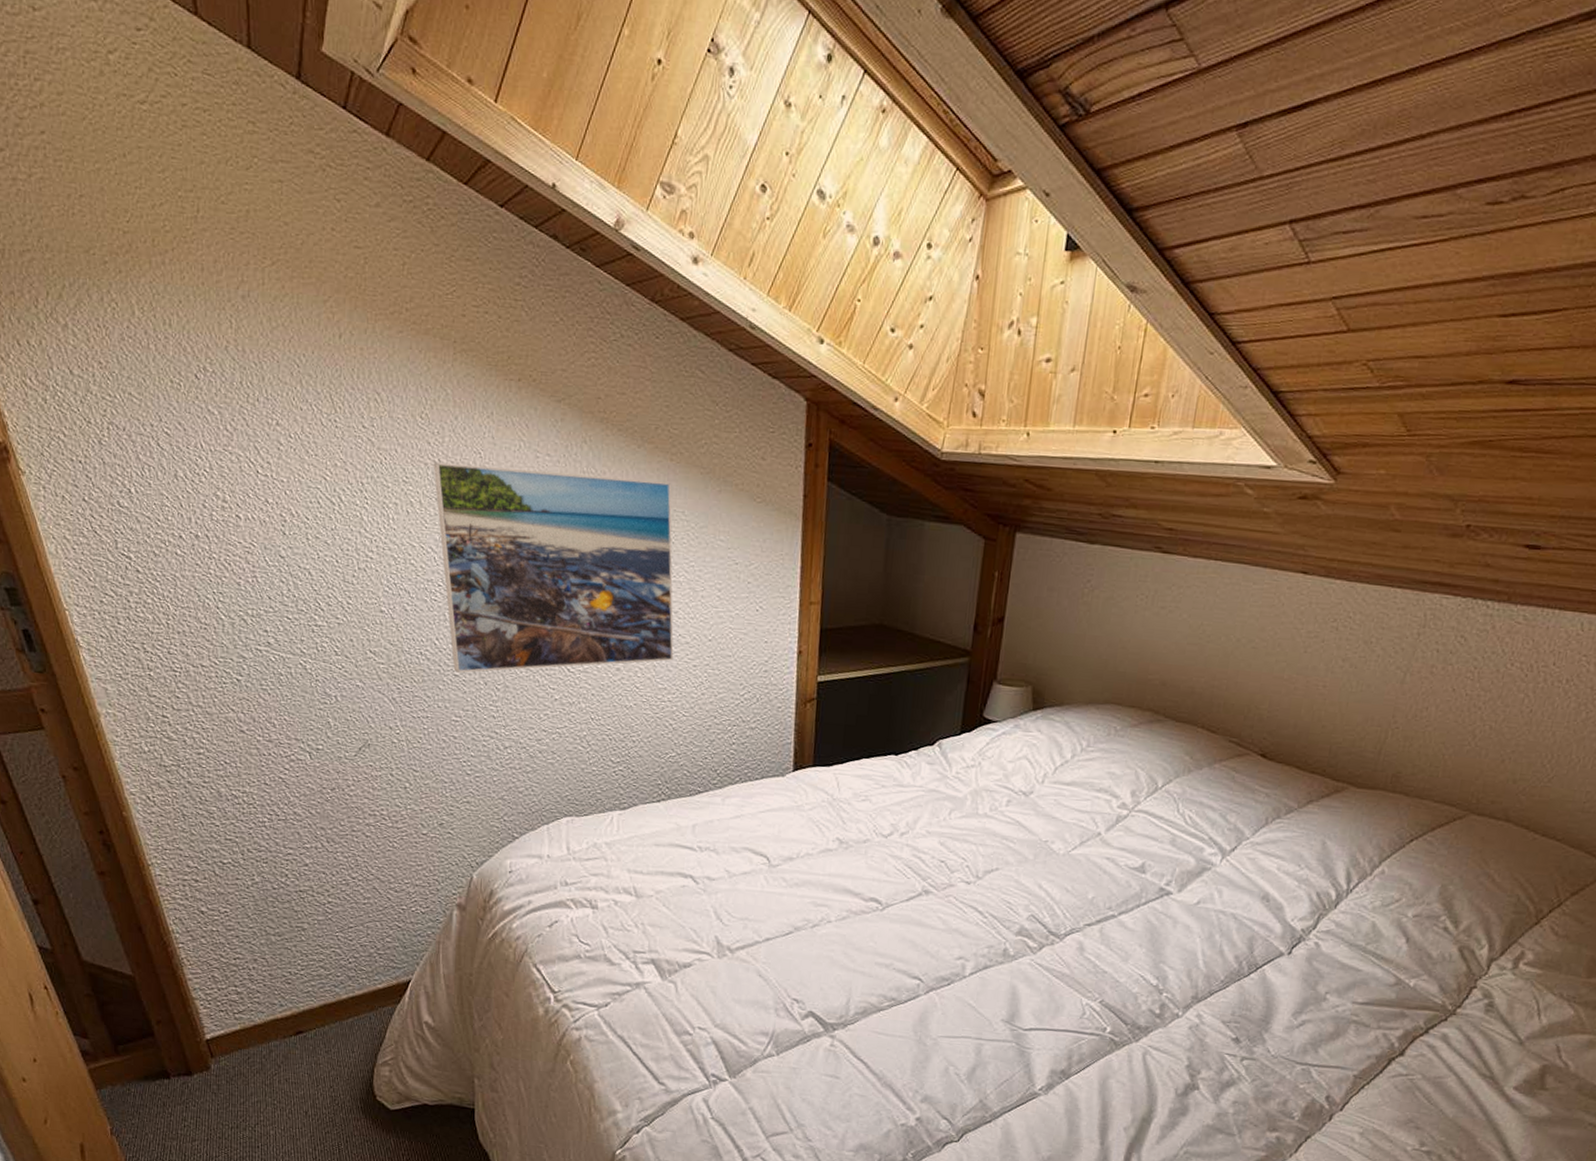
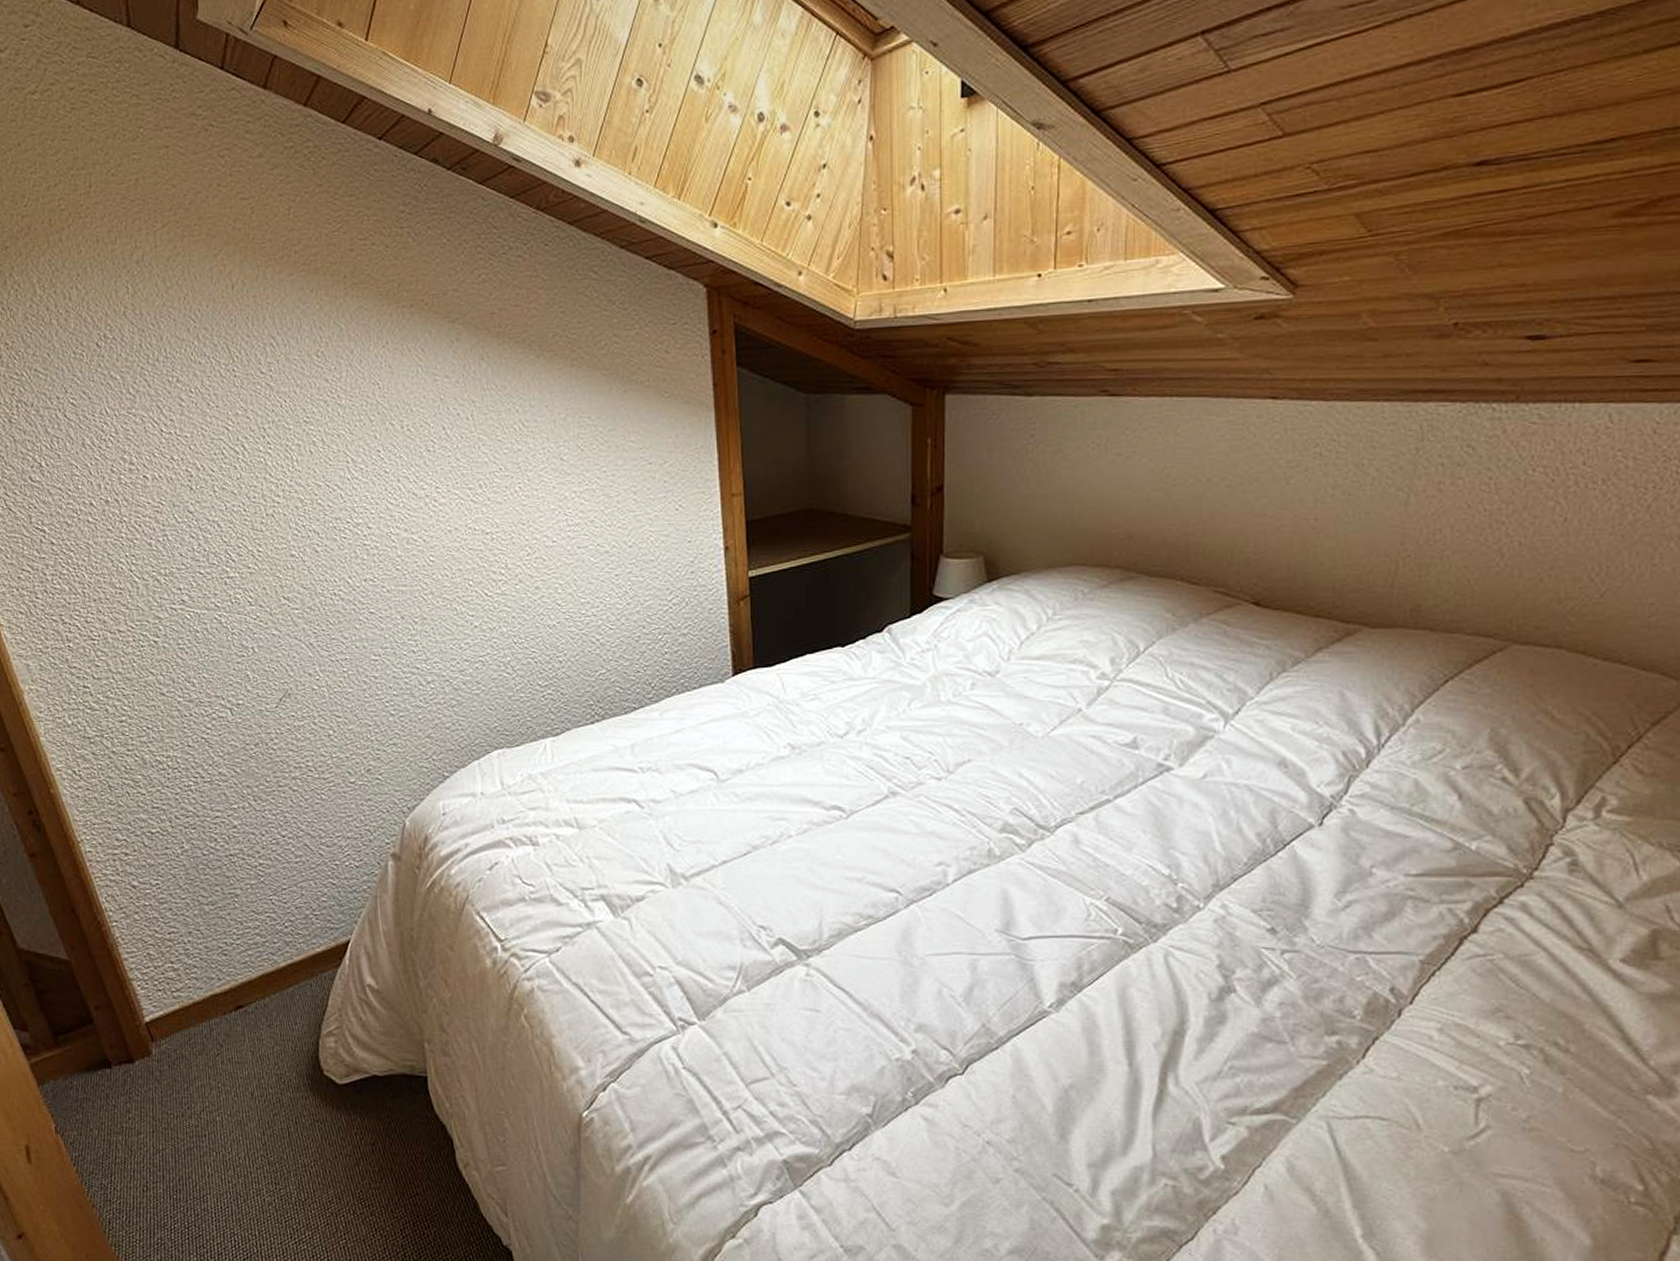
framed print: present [433,462,674,673] -> none [332,388,594,609]

